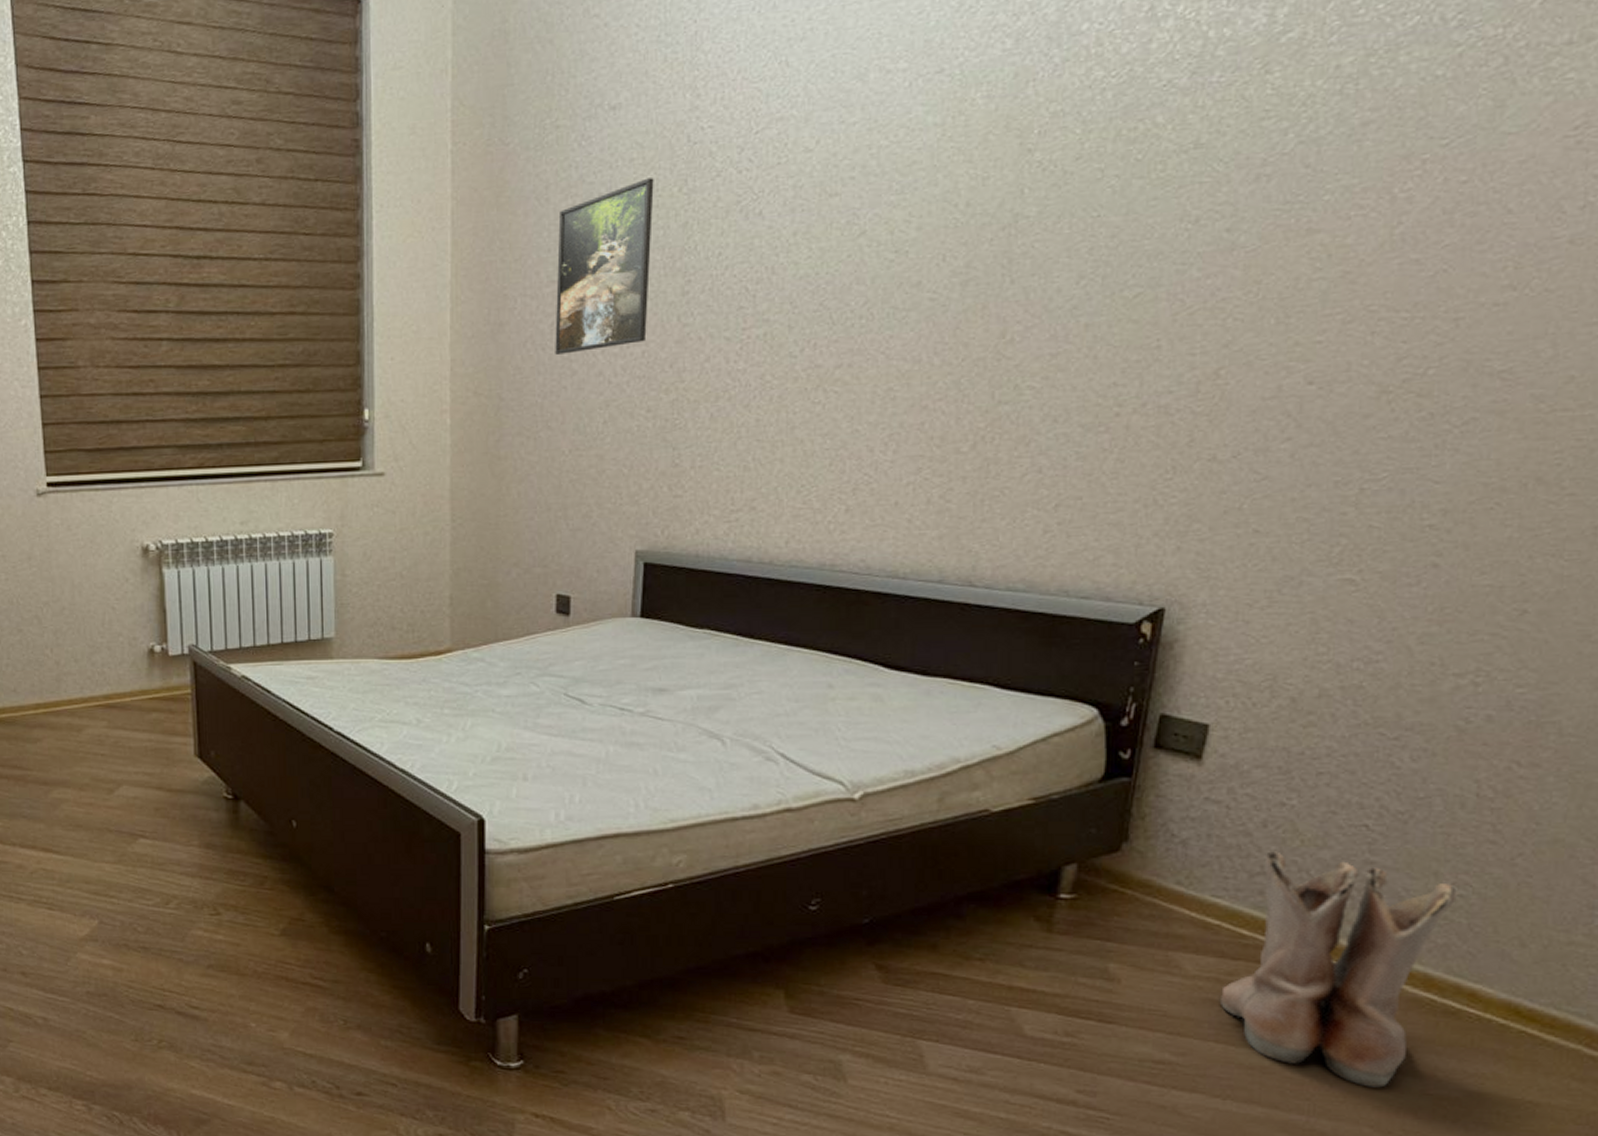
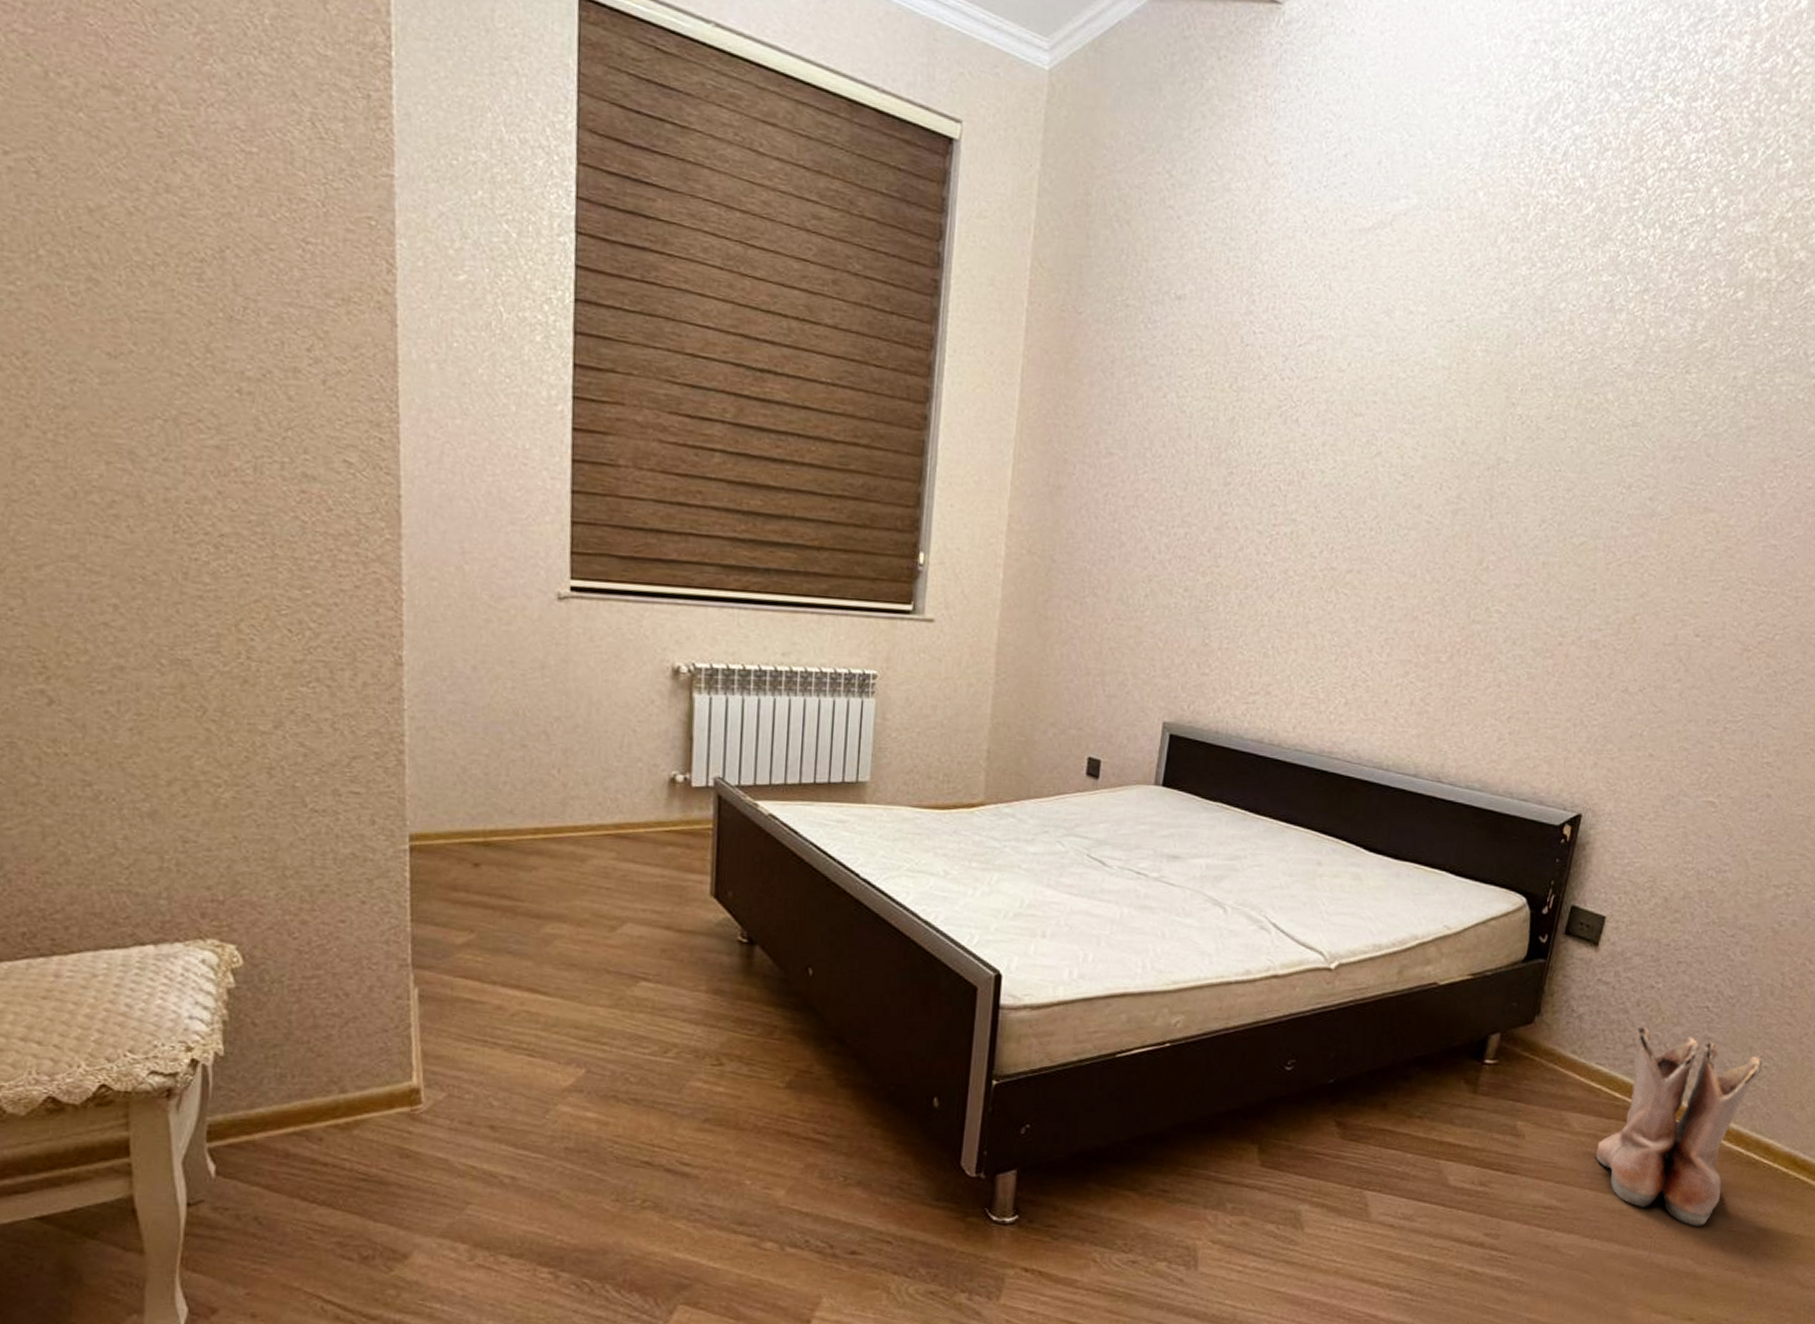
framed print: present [555,178,654,355] -> none [1107,370,1209,526]

